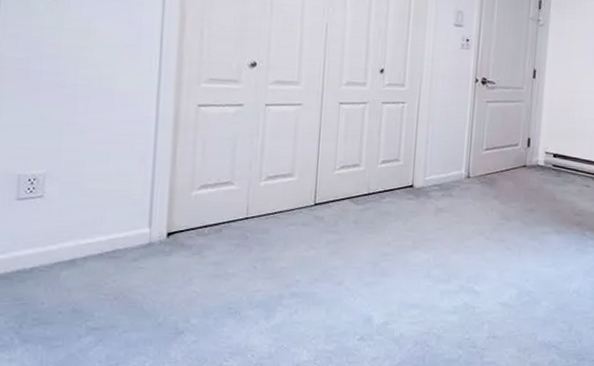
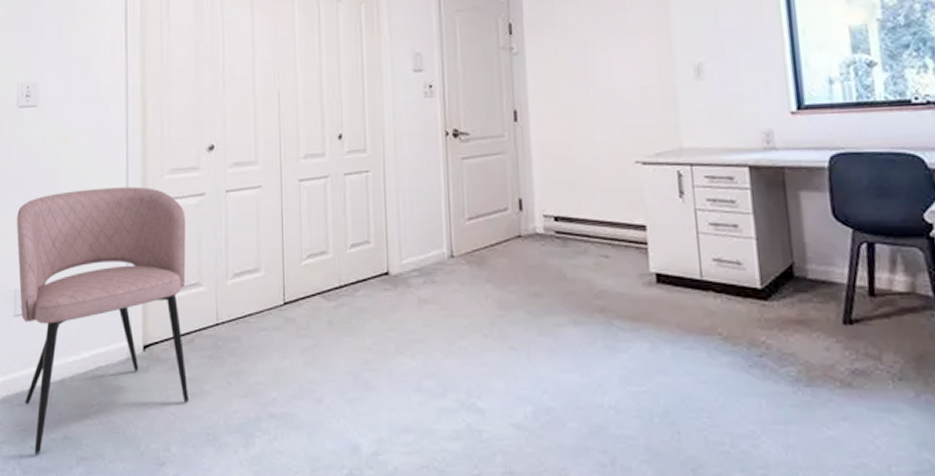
armchair: none [23,86,221,326] -> present [17,186,190,456]

